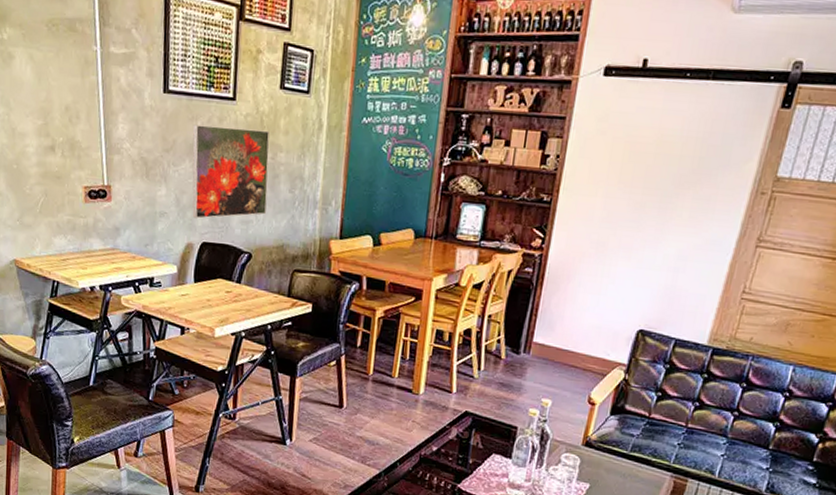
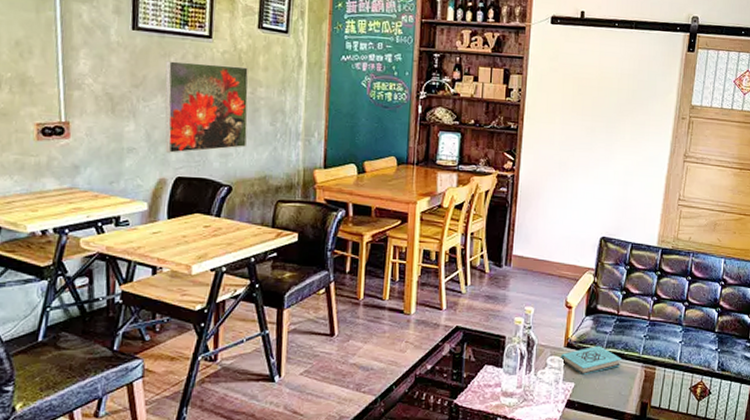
book: none [577,448,648,478] -> present [561,345,622,376]

